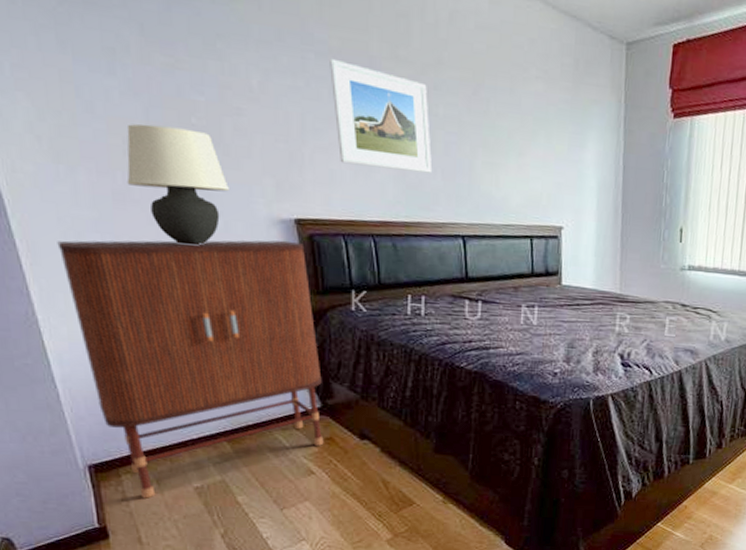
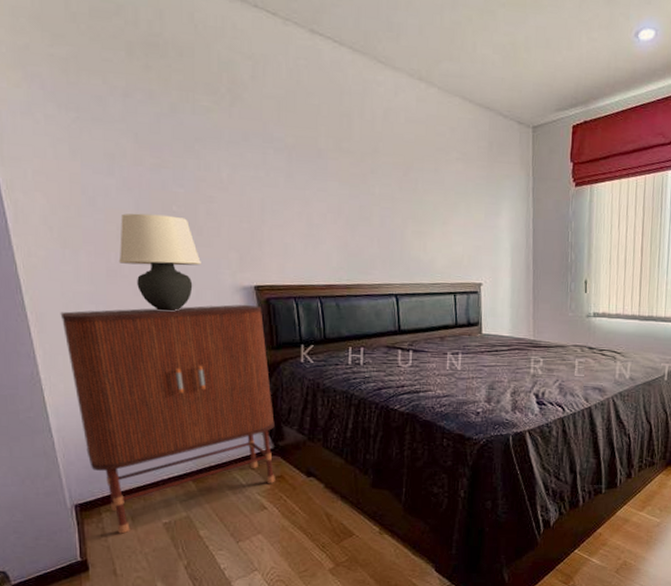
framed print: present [330,58,433,173] -> none [286,152,370,243]

